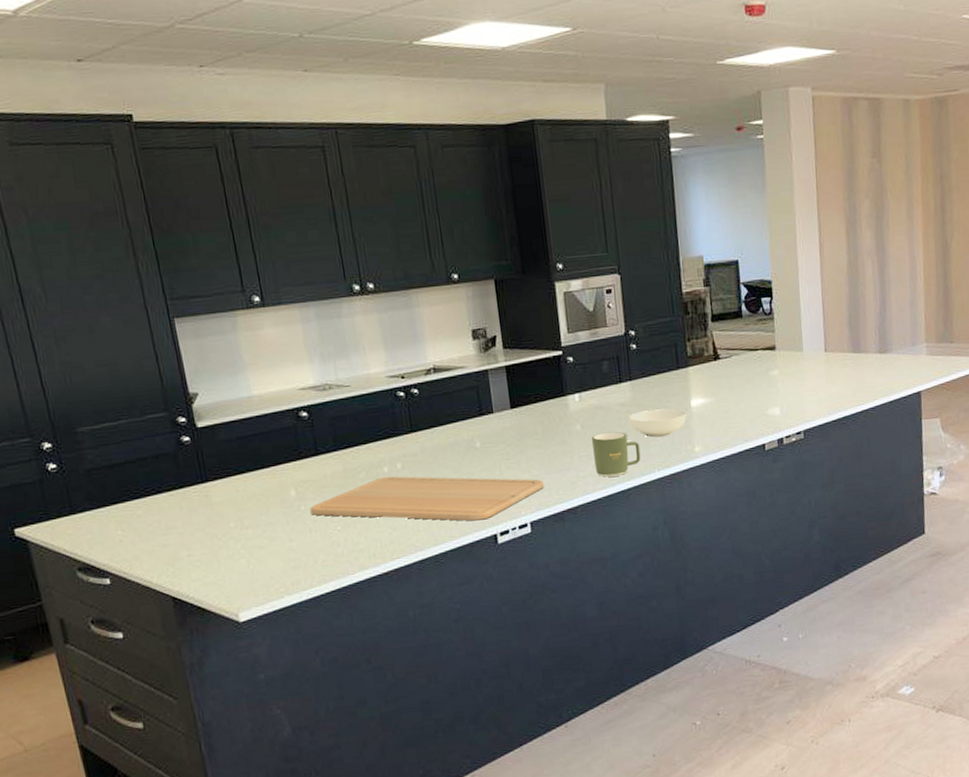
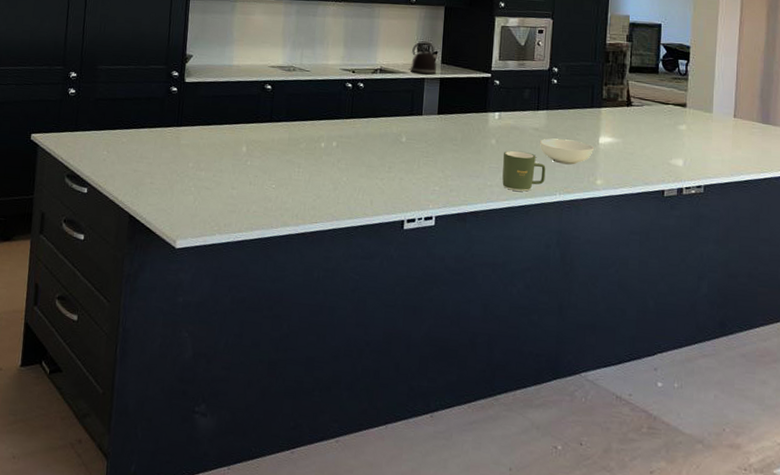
chopping board: present [309,476,544,521] -> none [254,150,454,205]
kettle: none [466,325,500,366] -> present [410,41,438,75]

